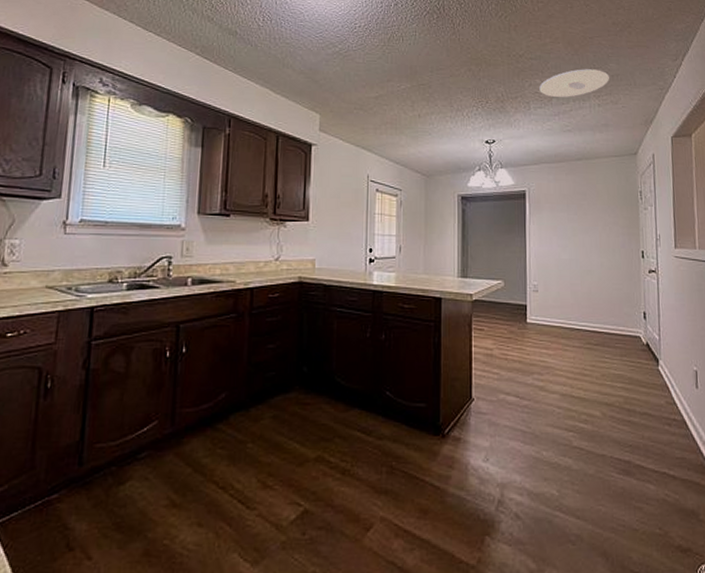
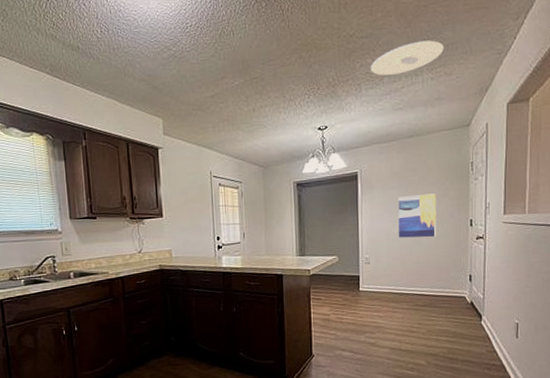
wall art: none [567,220,608,267] -> present [398,193,437,238]

